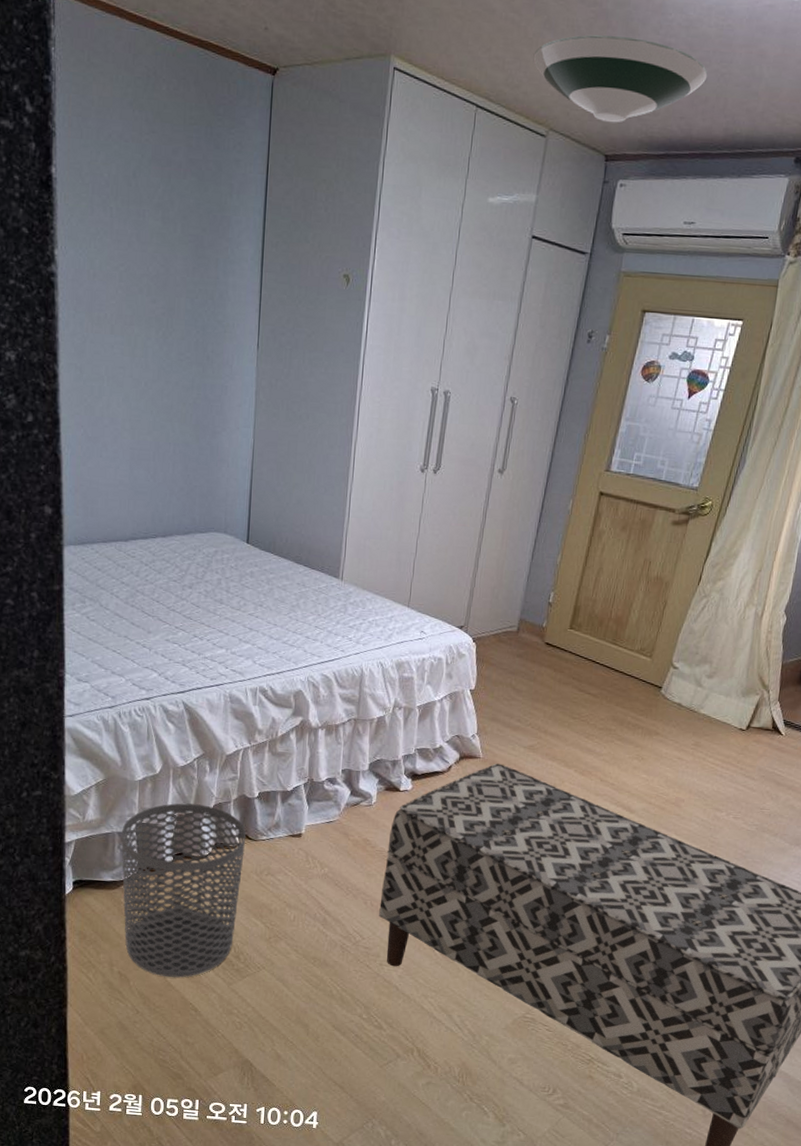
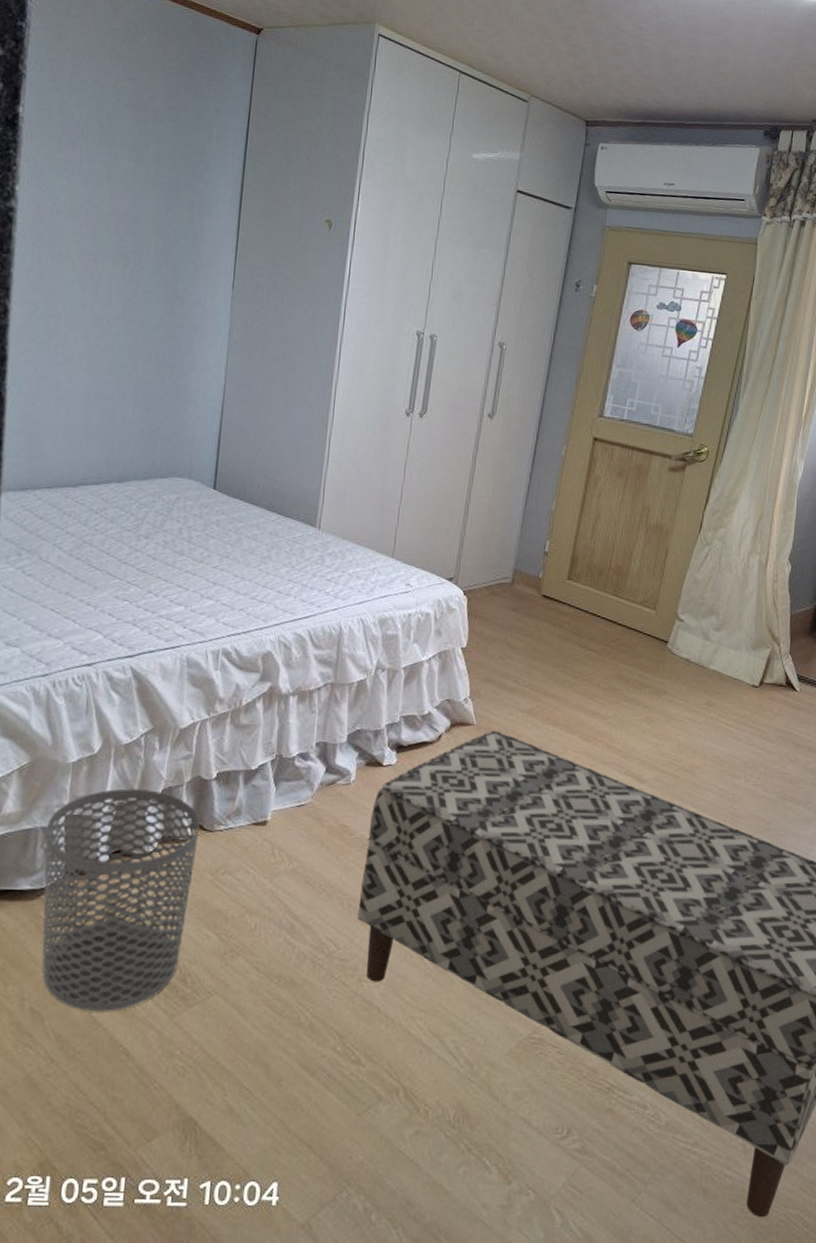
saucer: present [533,35,708,123] -> none [514,16,678,94]

